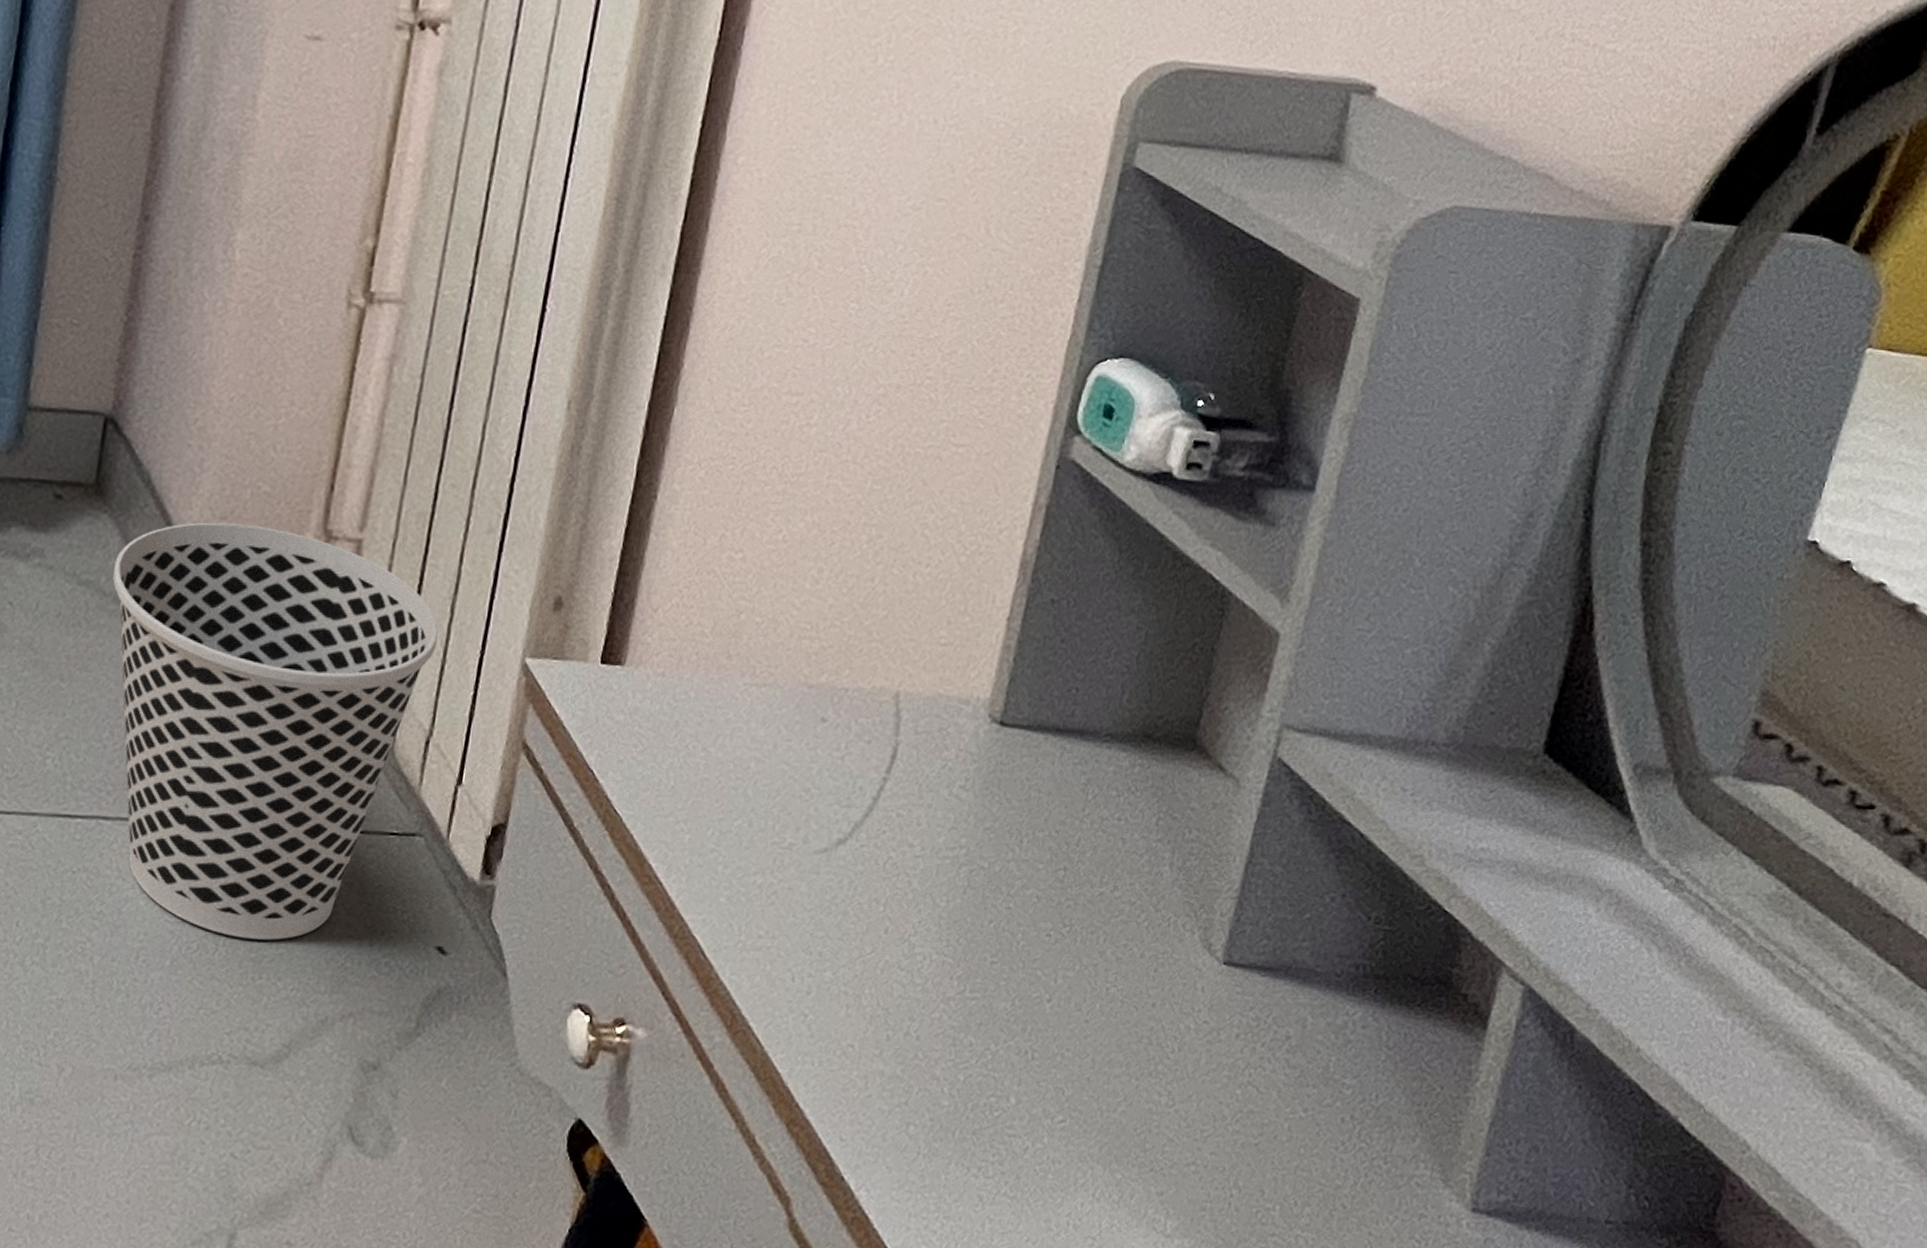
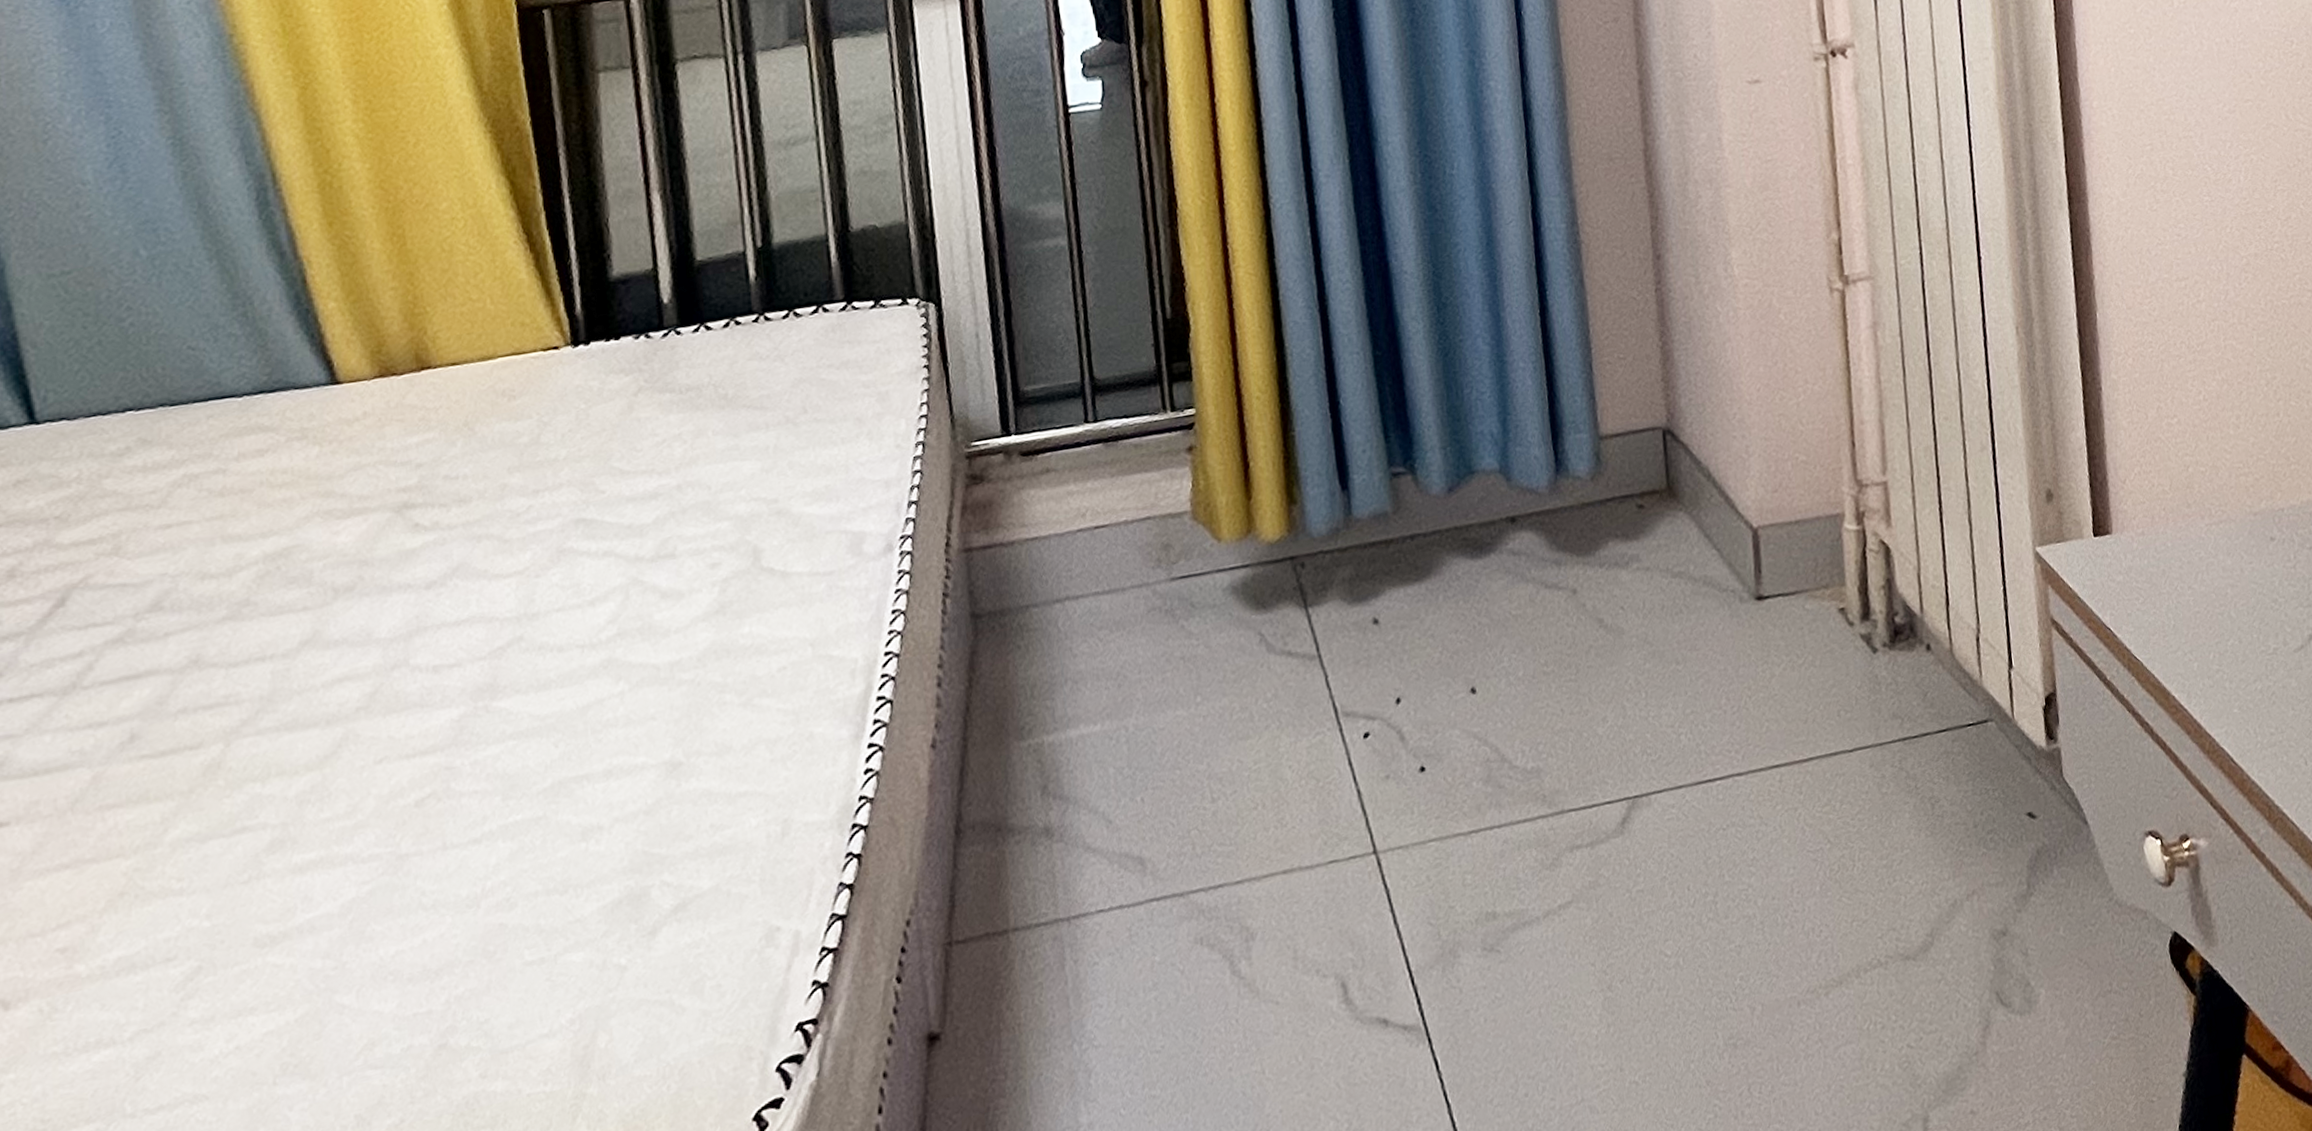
wastebasket: present [113,522,439,940] -> none [1697,489,1965,851]

